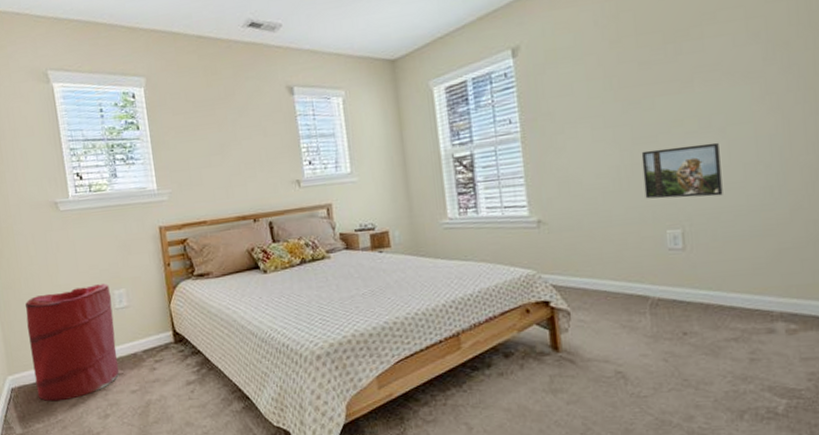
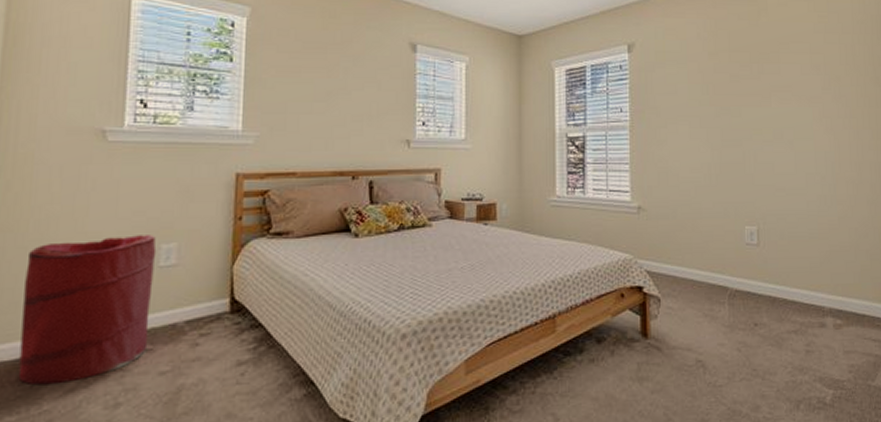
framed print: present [641,142,723,199] -> none [728,152,790,199]

